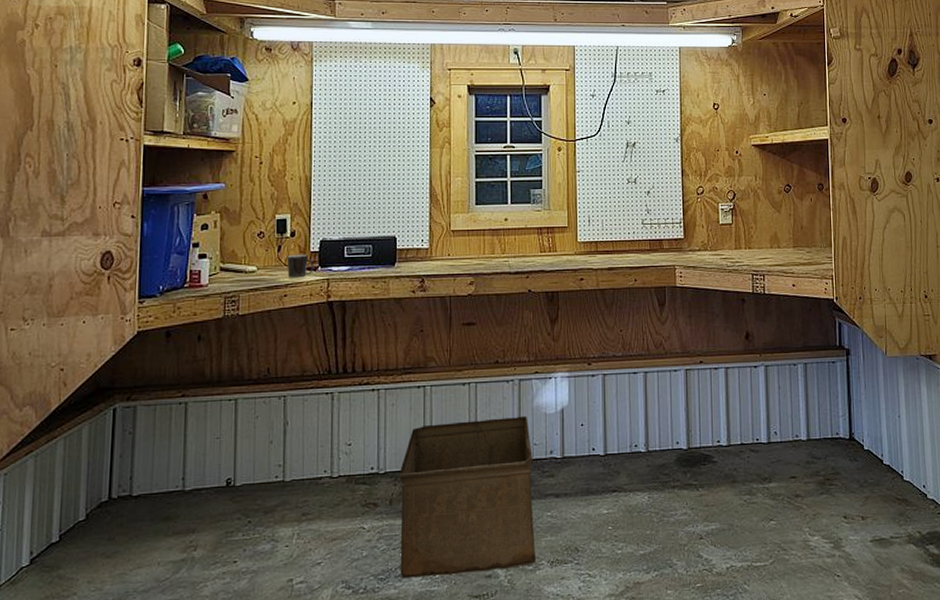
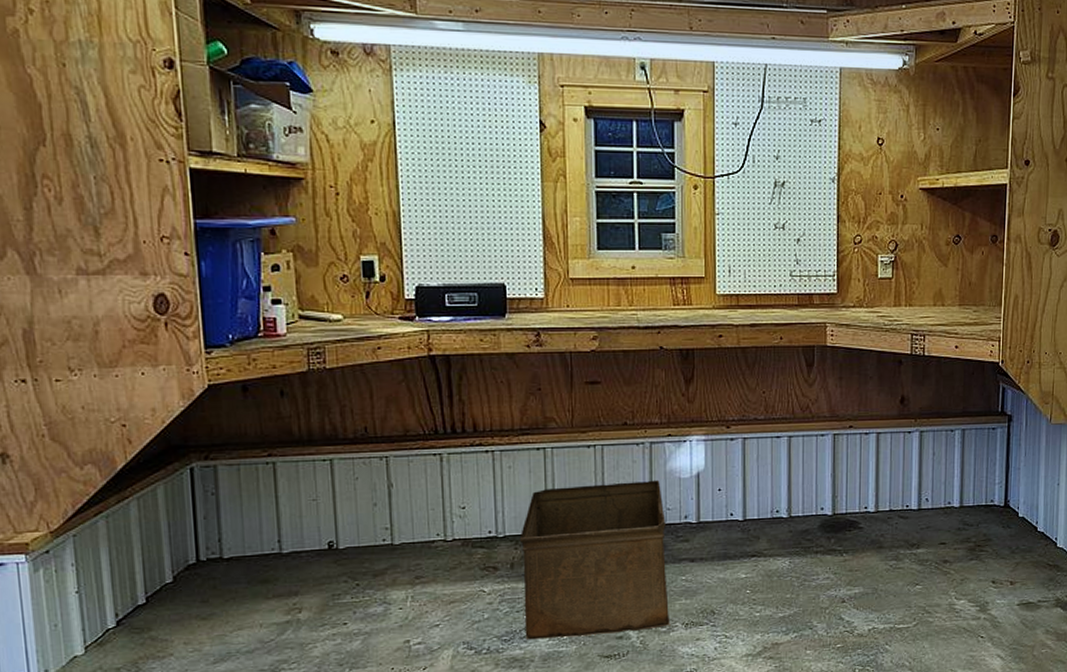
mug: present [286,254,314,281] -> none [377,302,410,332]

